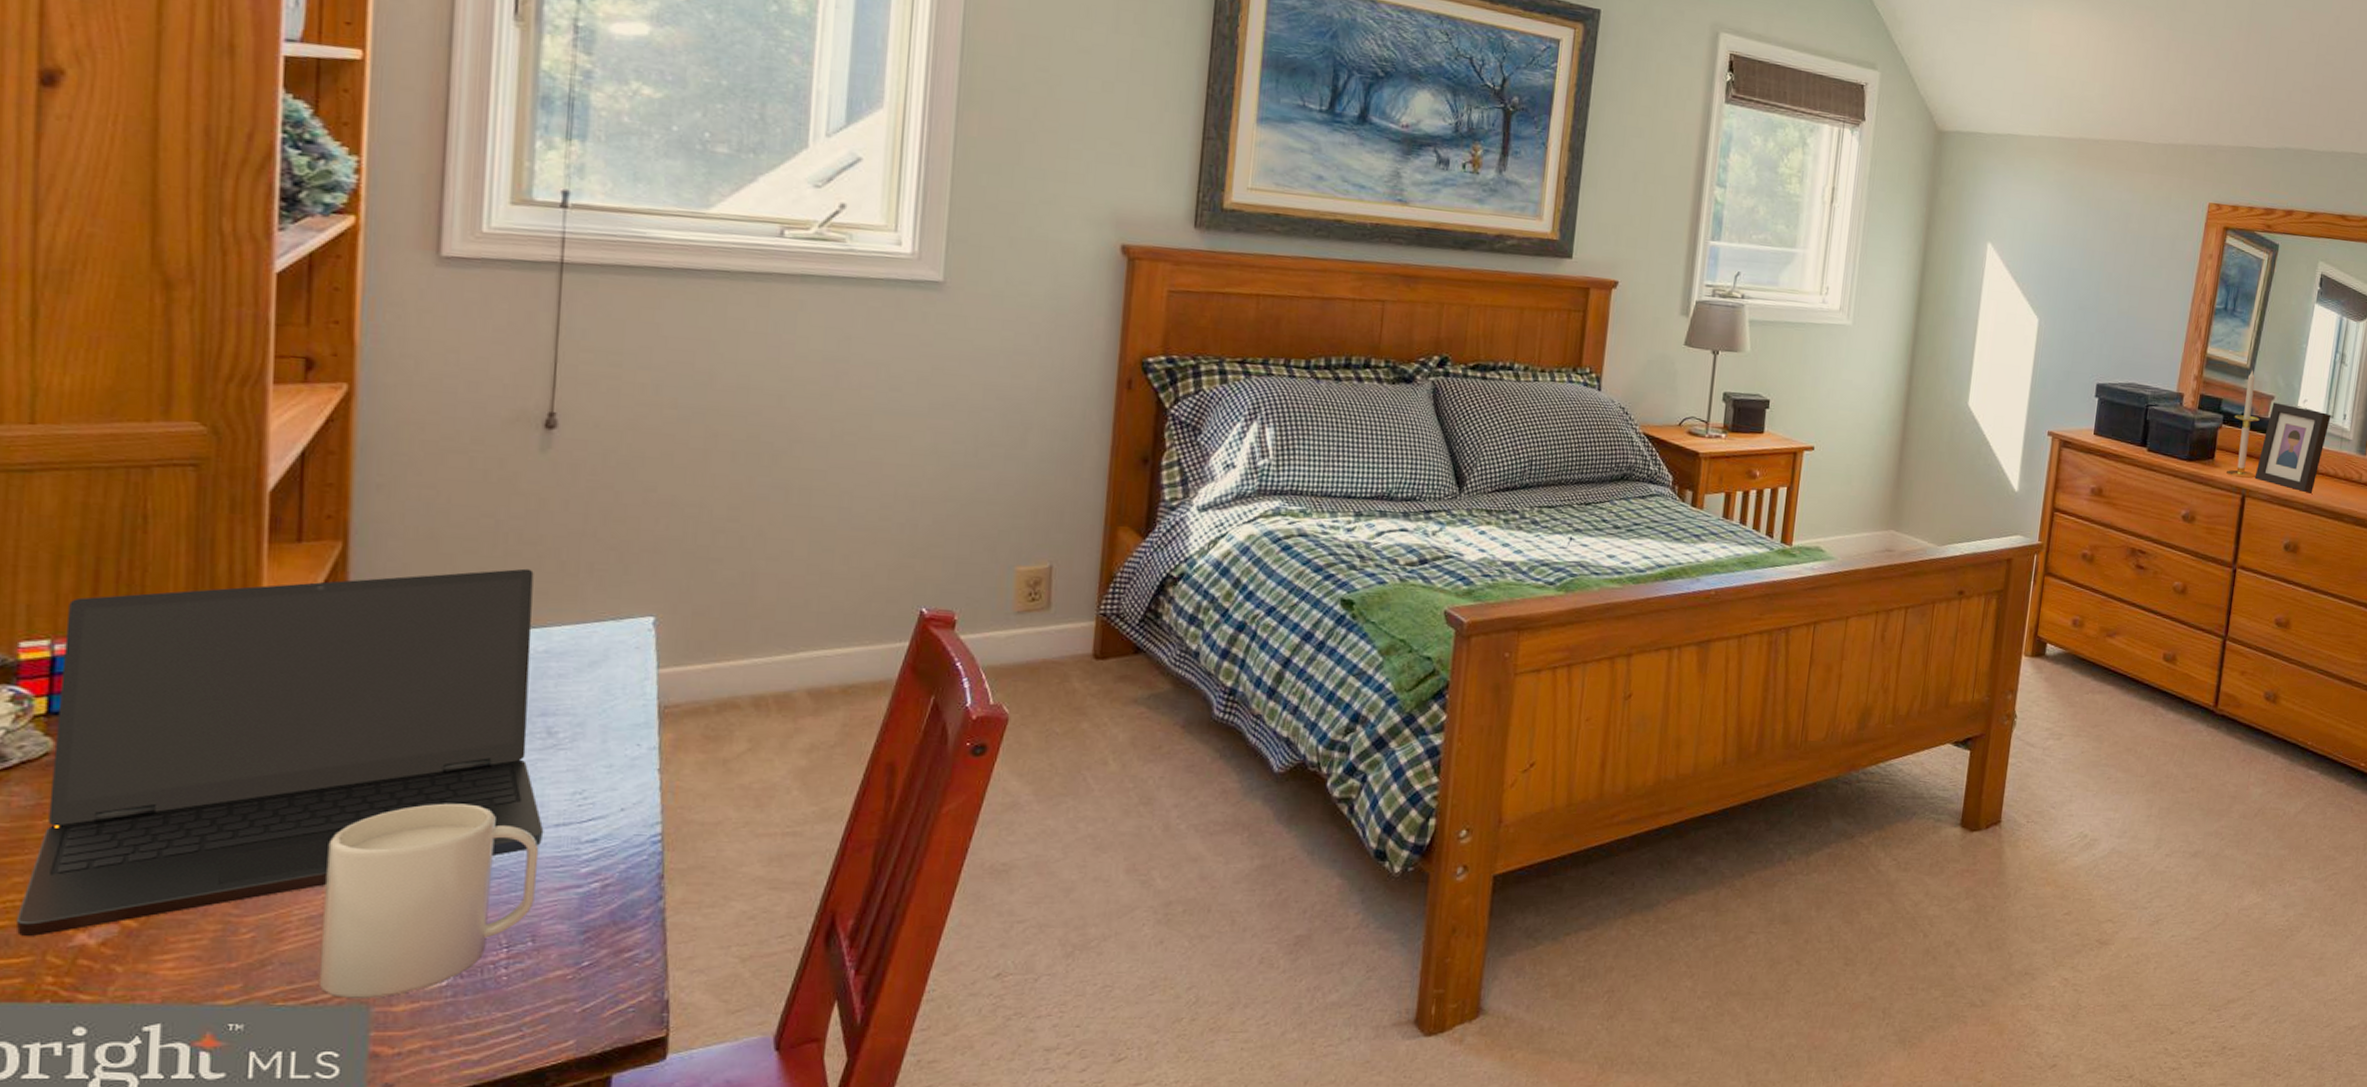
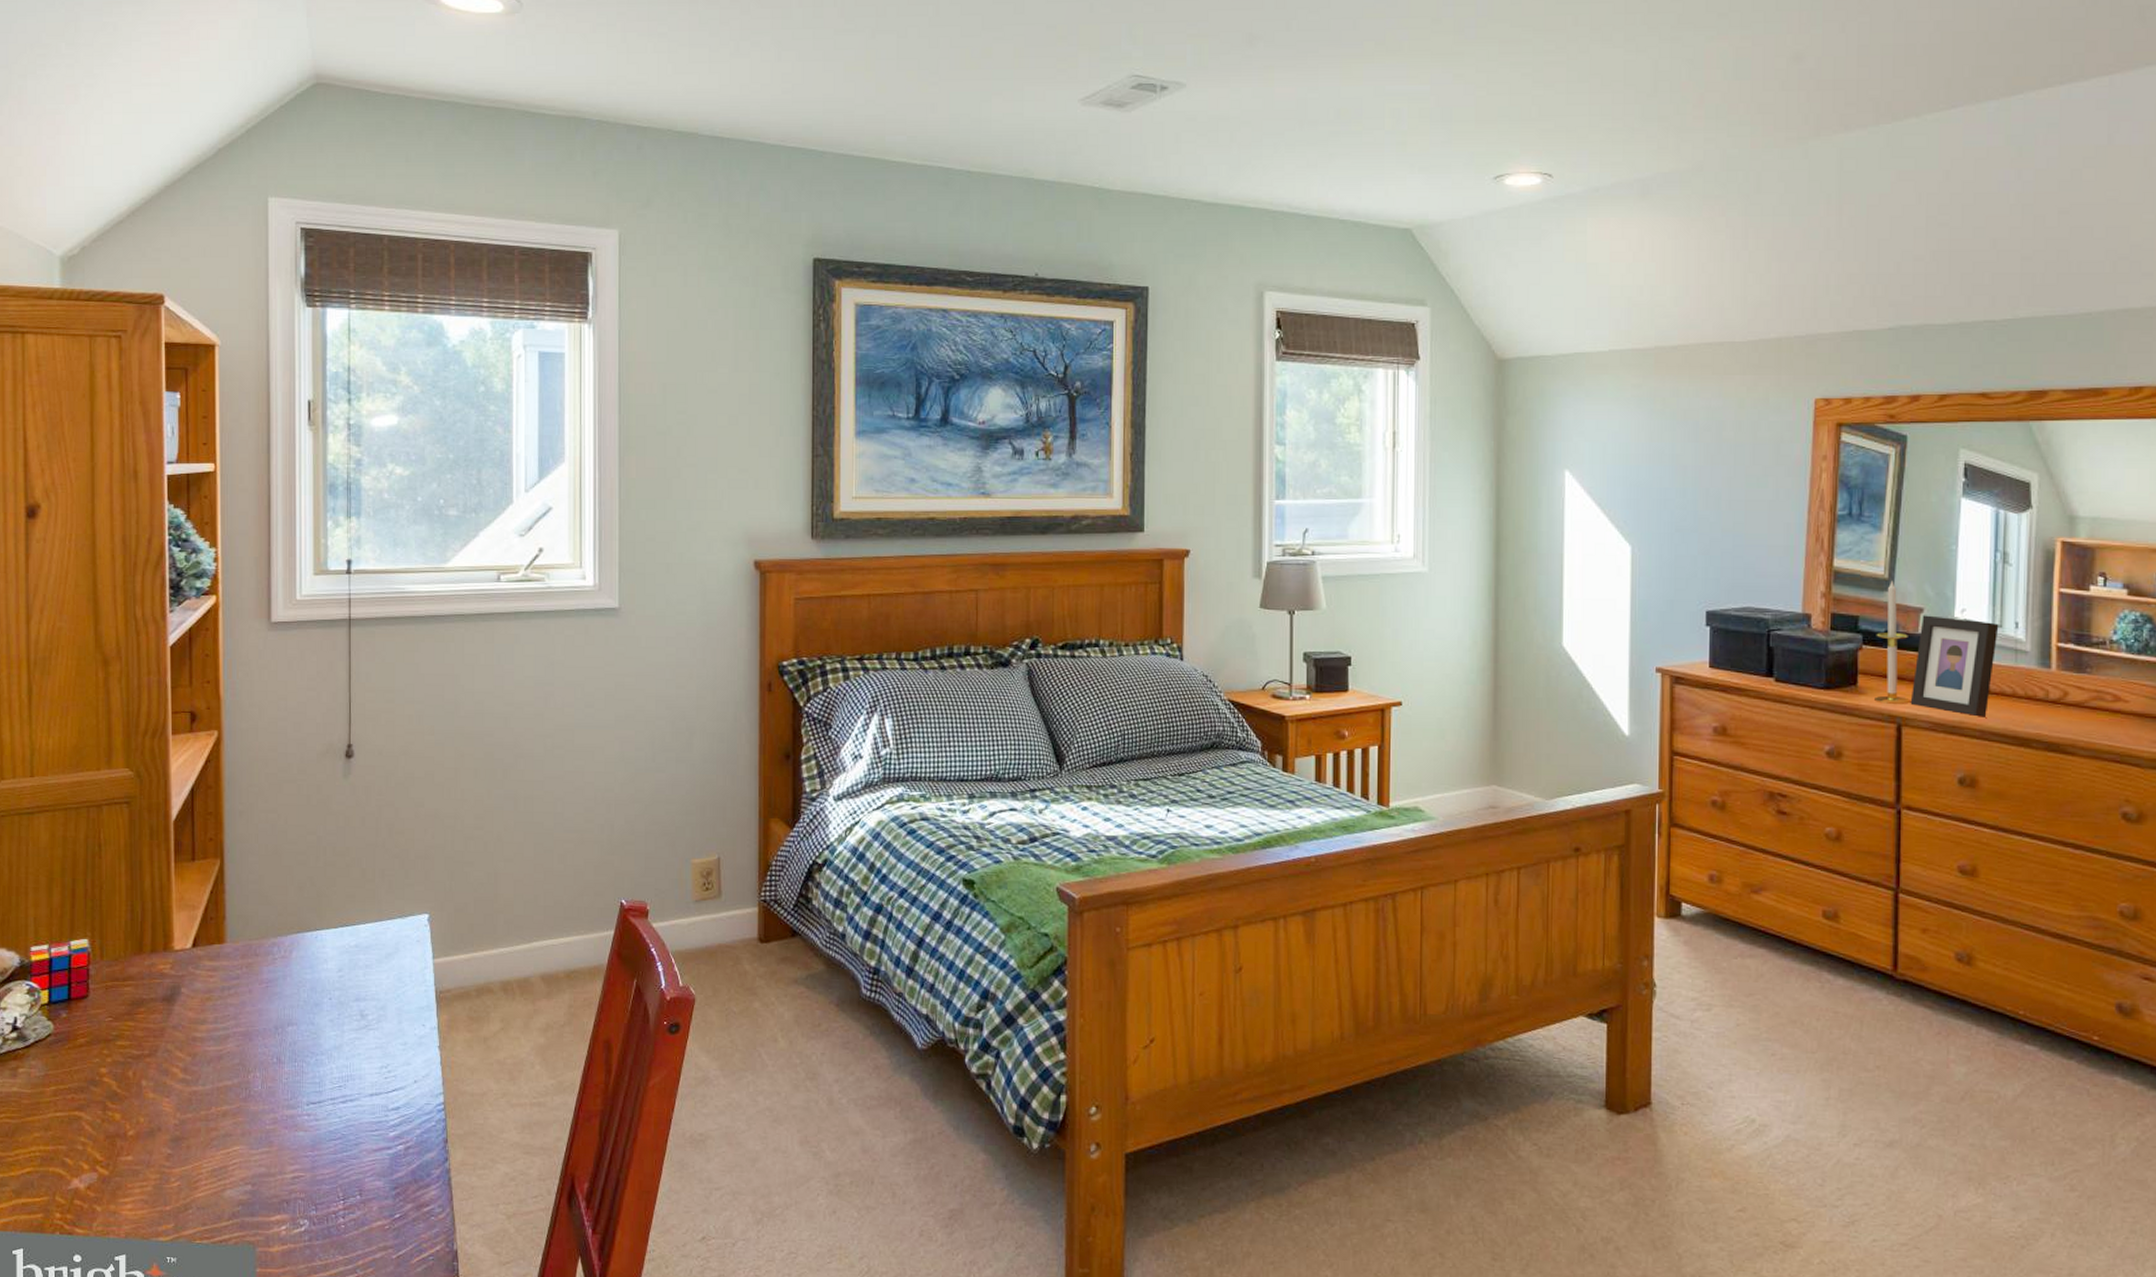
laptop: present [15,568,544,937] -> none [37,876,363,1181]
mug: present [318,803,539,998] -> none [221,1075,360,1240]

